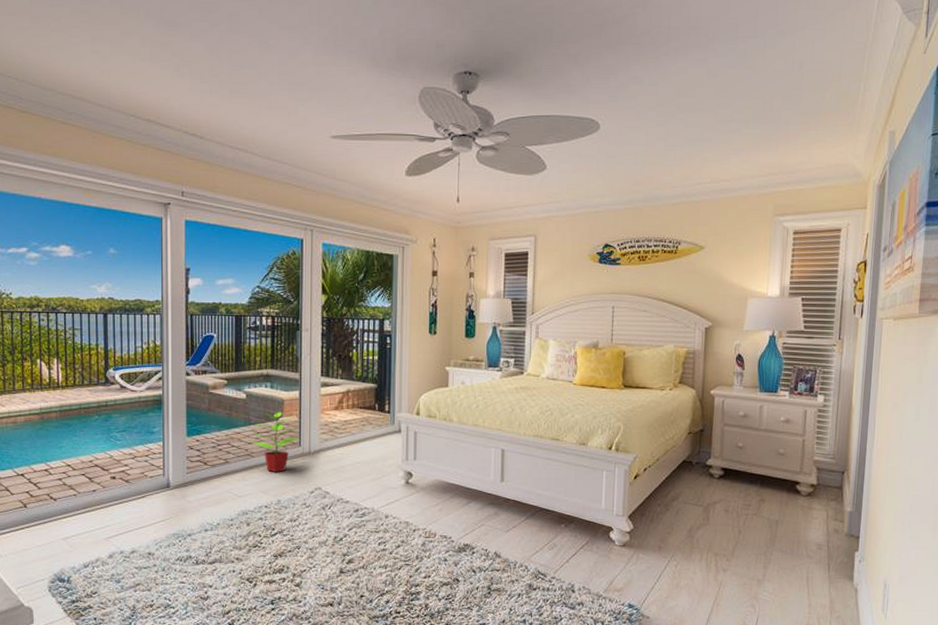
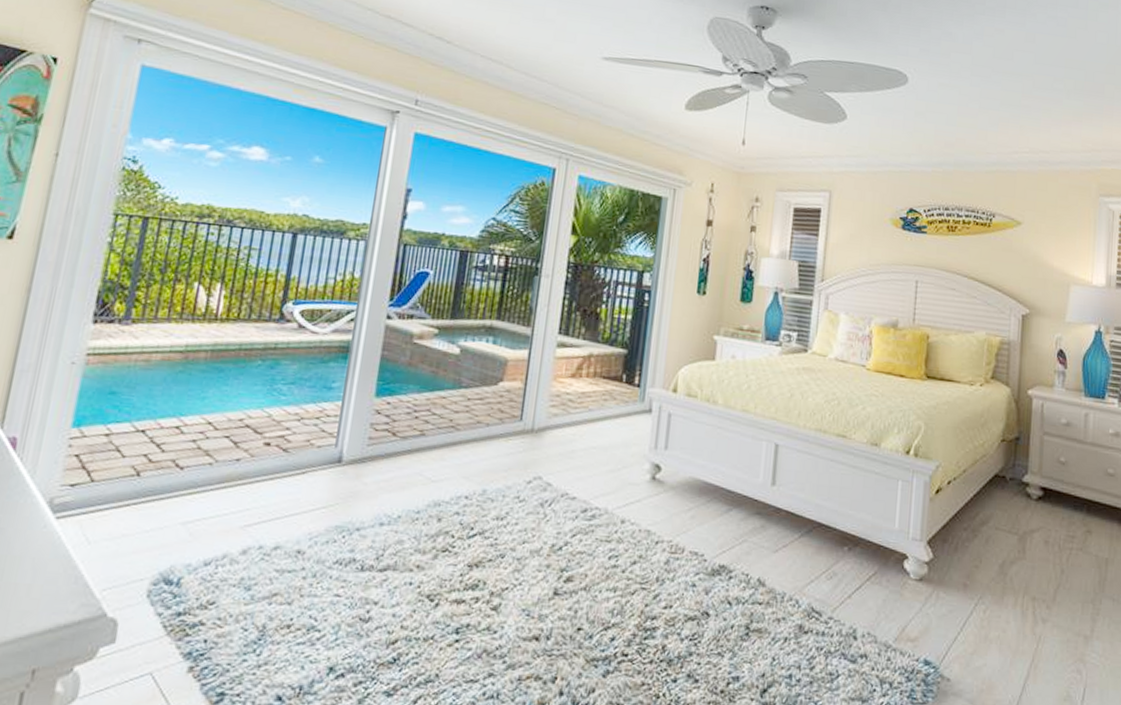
potted plant: present [251,411,301,472] -> none [458,373,523,453]

